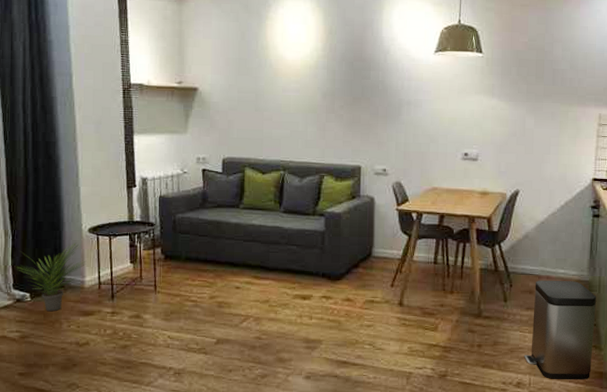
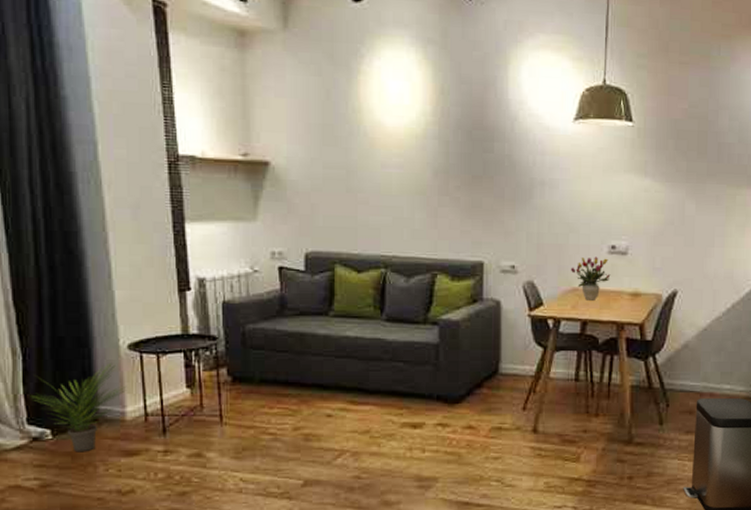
flower arrangement: none [431,162,464,199] -> present [571,257,611,302]

